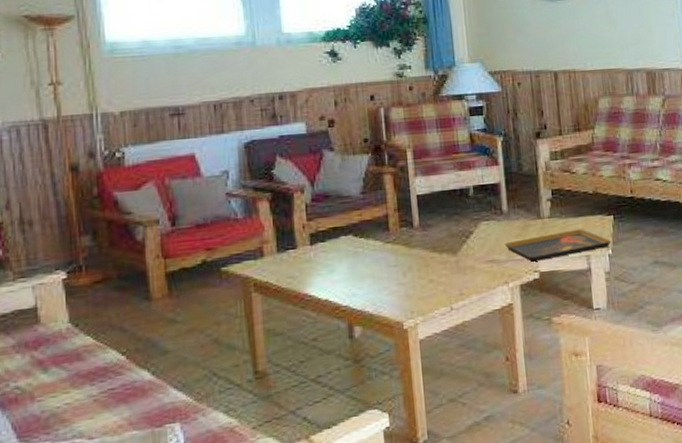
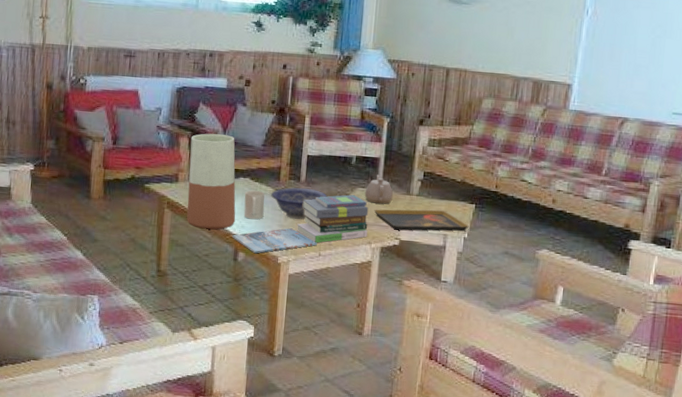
vase: none [271,188,344,309] -> present [187,133,236,230]
magazine: none [342,284,446,325] -> present [232,228,317,254]
mug: none [349,247,377,284] -> present [243,190,265,220]
decorative bowl: none [381,233,449,273] -> present [271,187,328,220]
books: none [419,231,502,296] -> present [297,195,369,243]
teapot: none [490,202,524,236] -> present [364,175,394,204]

